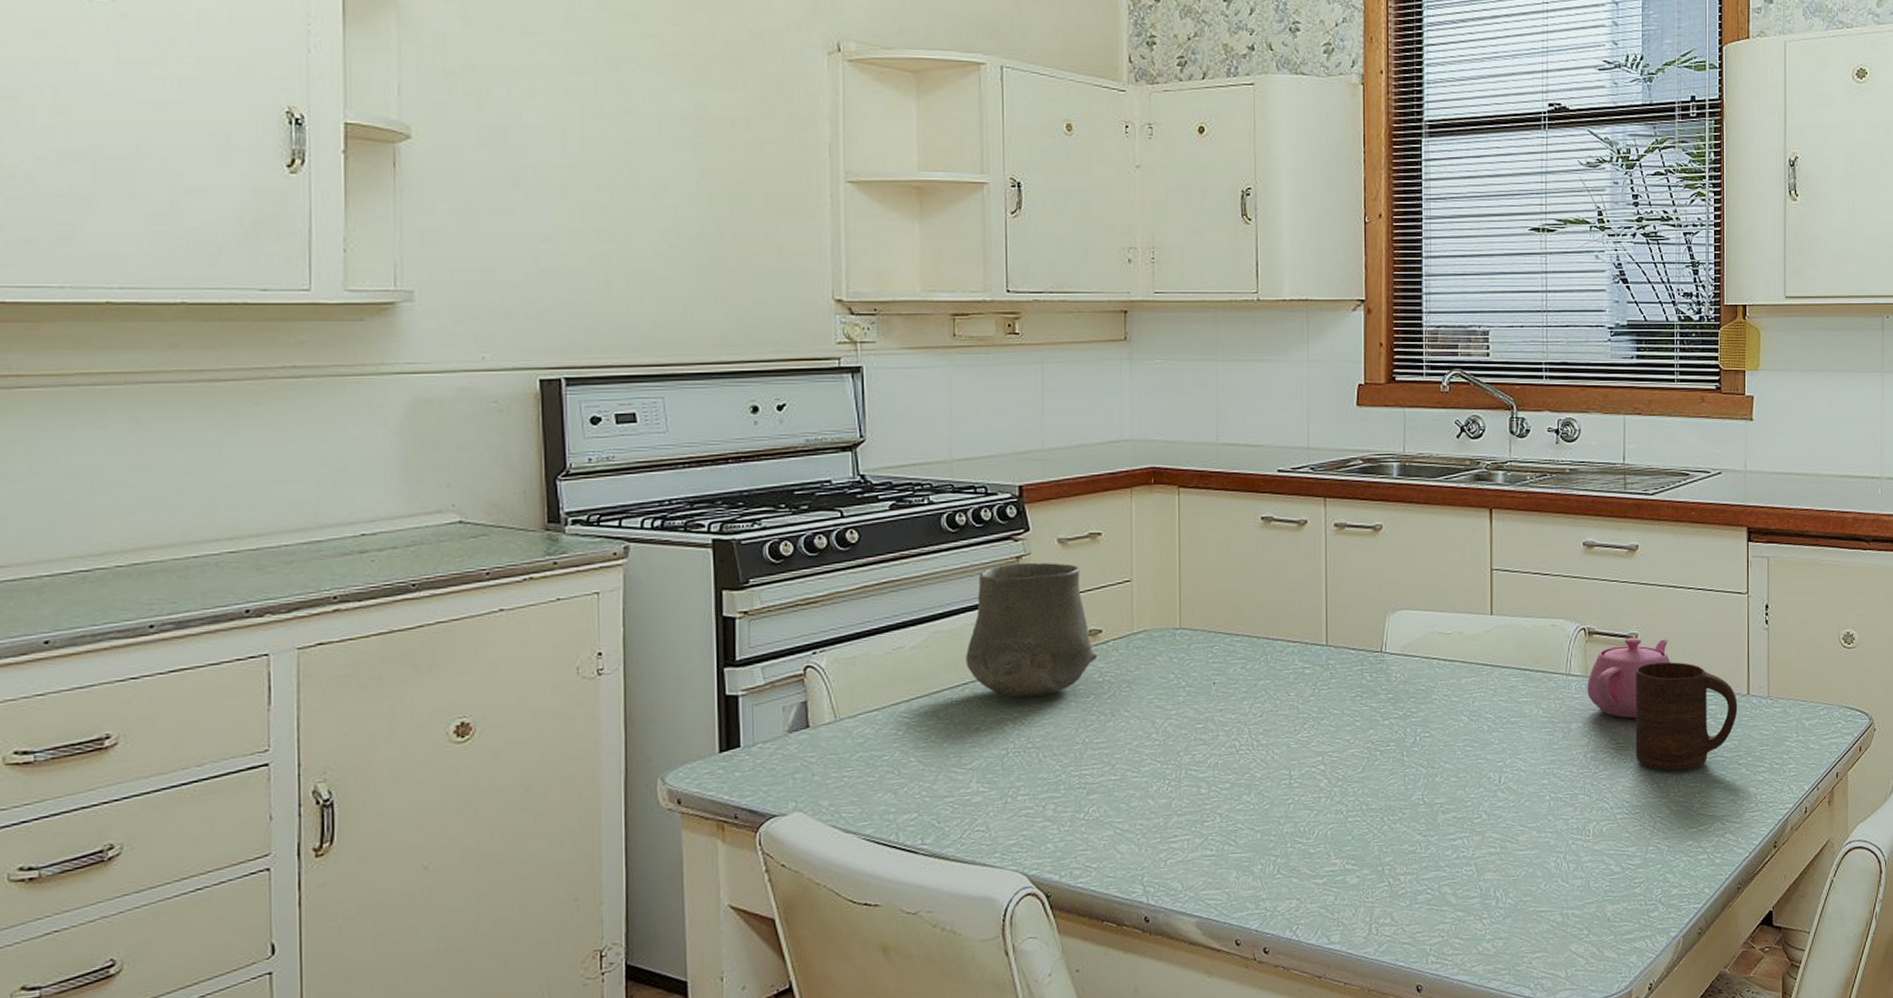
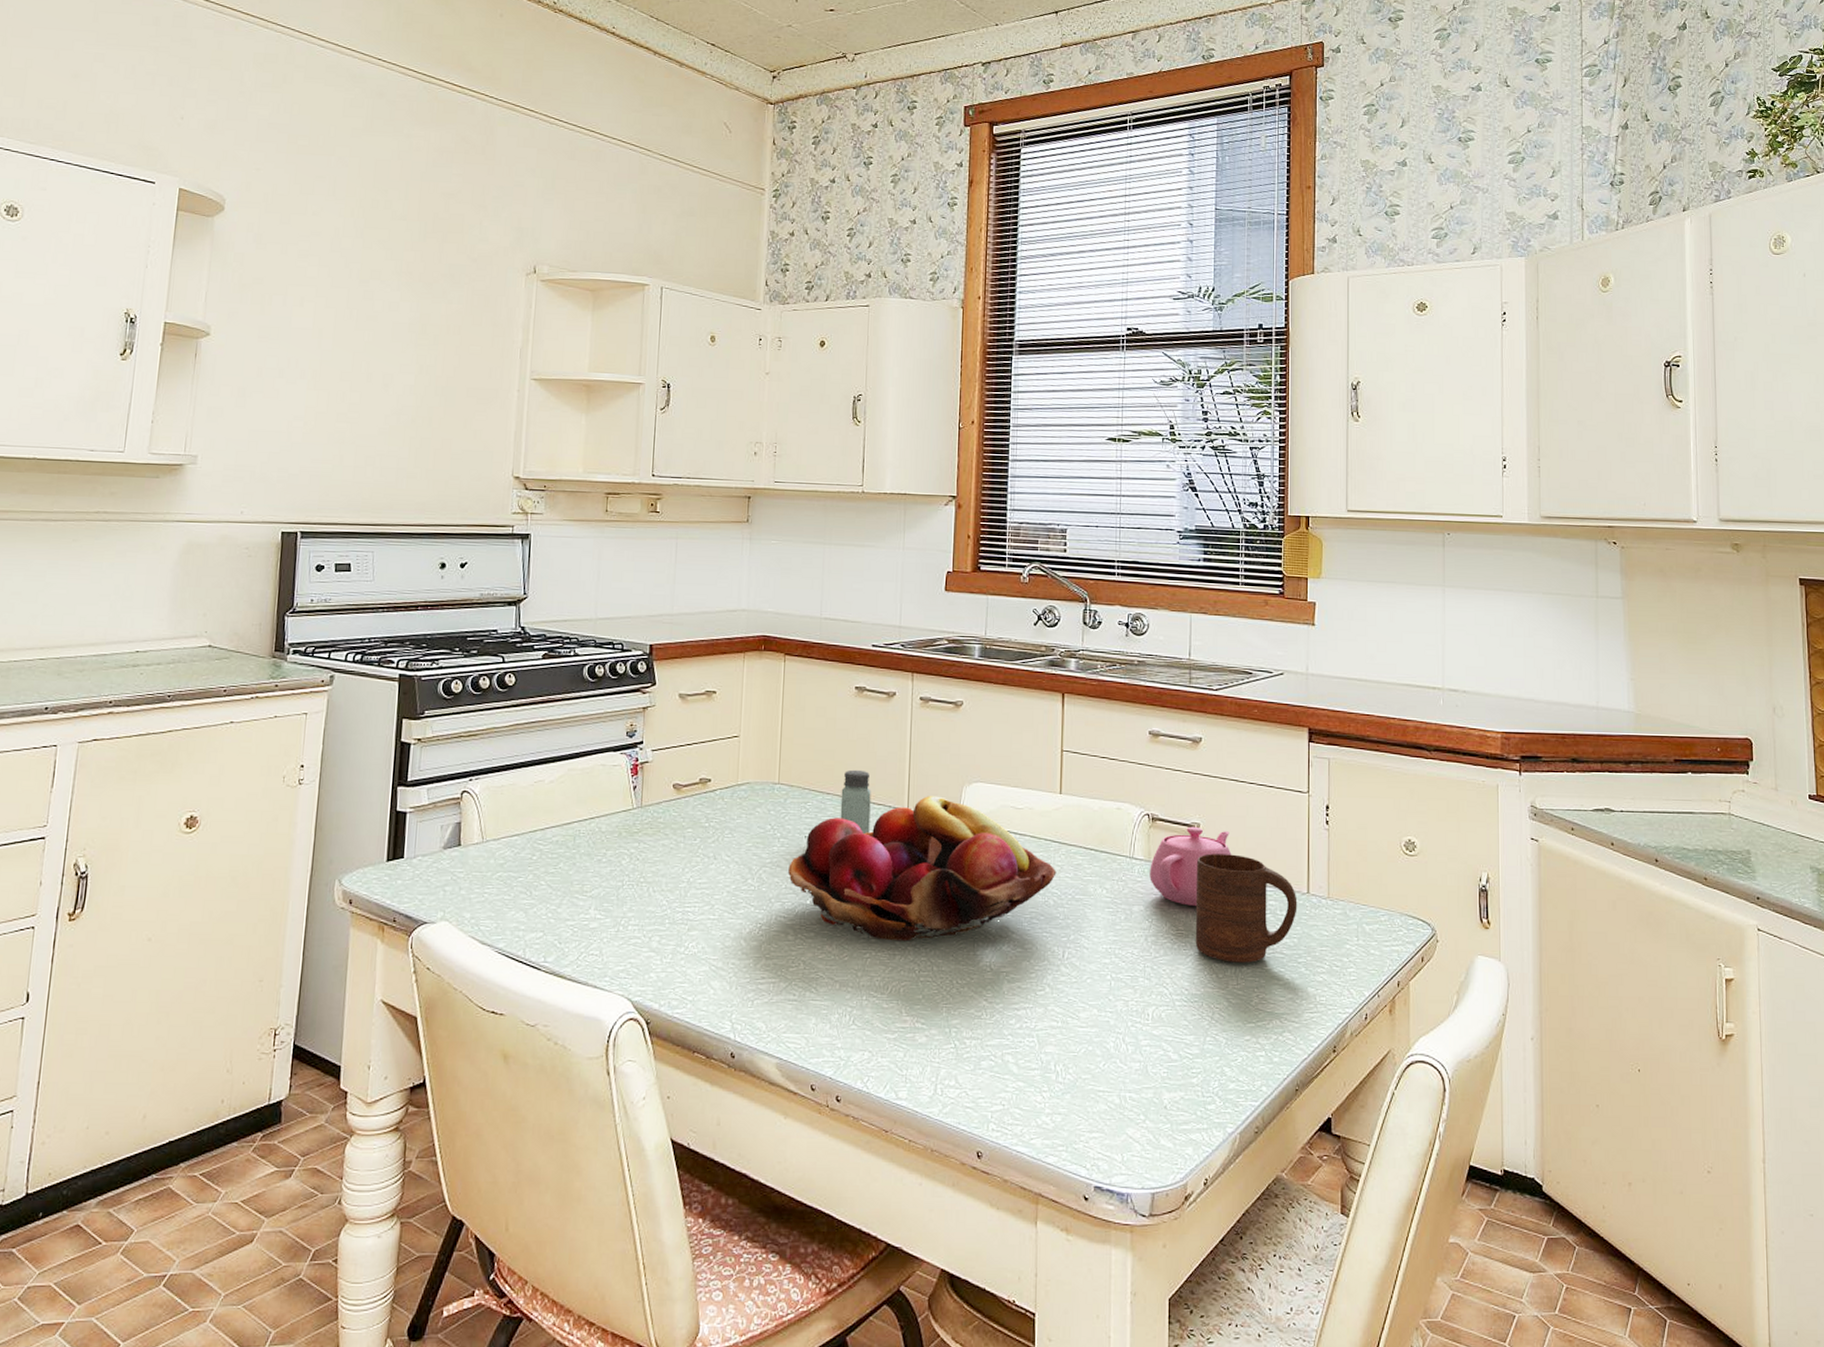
ceramic cup: present [966,562,1097,697] -> none [594,713,705,835]
fruit basket: none [1197,628,1490,784] -> present [788,796,1057,942]
saltshaker: none [1251,606,1286,675] -> present [840,769,871,835]

